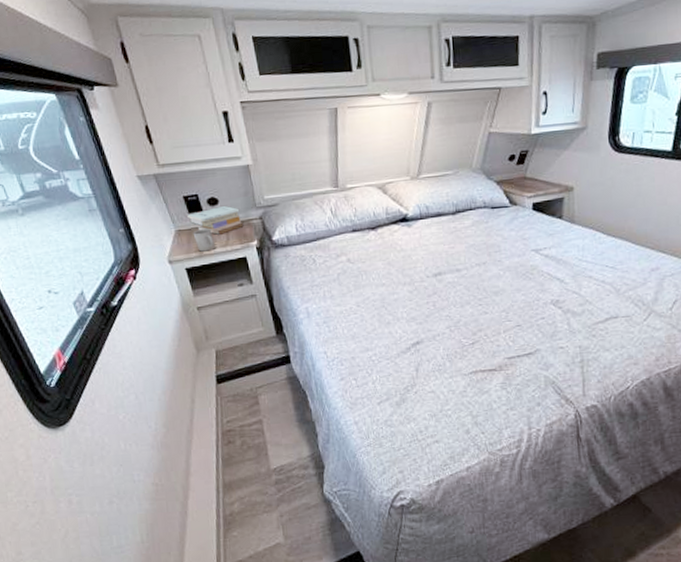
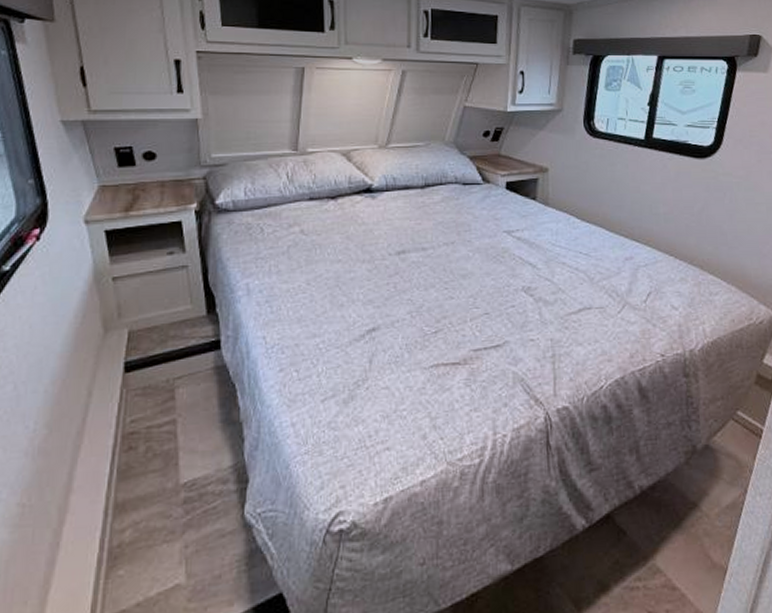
books: present [187,205,243,235] -> none [116,161,182,194]
mug: present [193,229,216,252] -> none [120,186,146,212]

